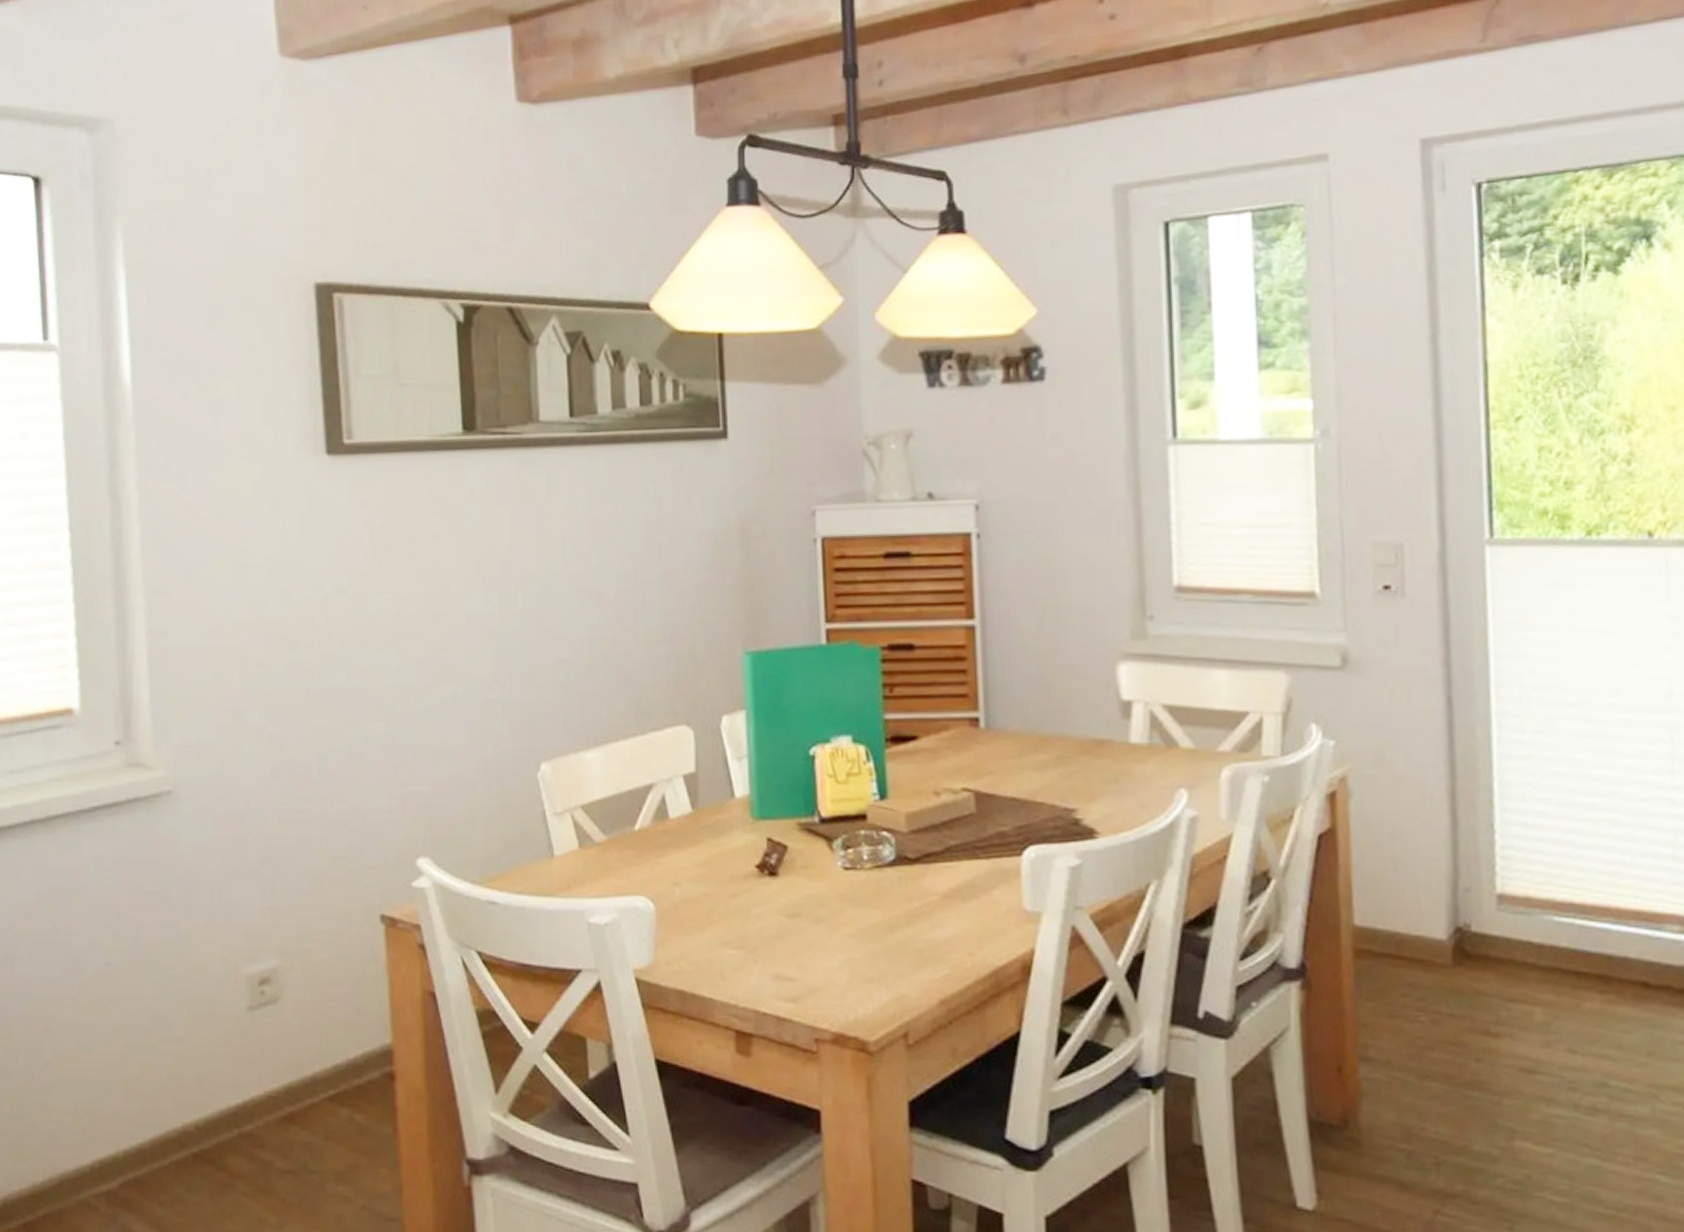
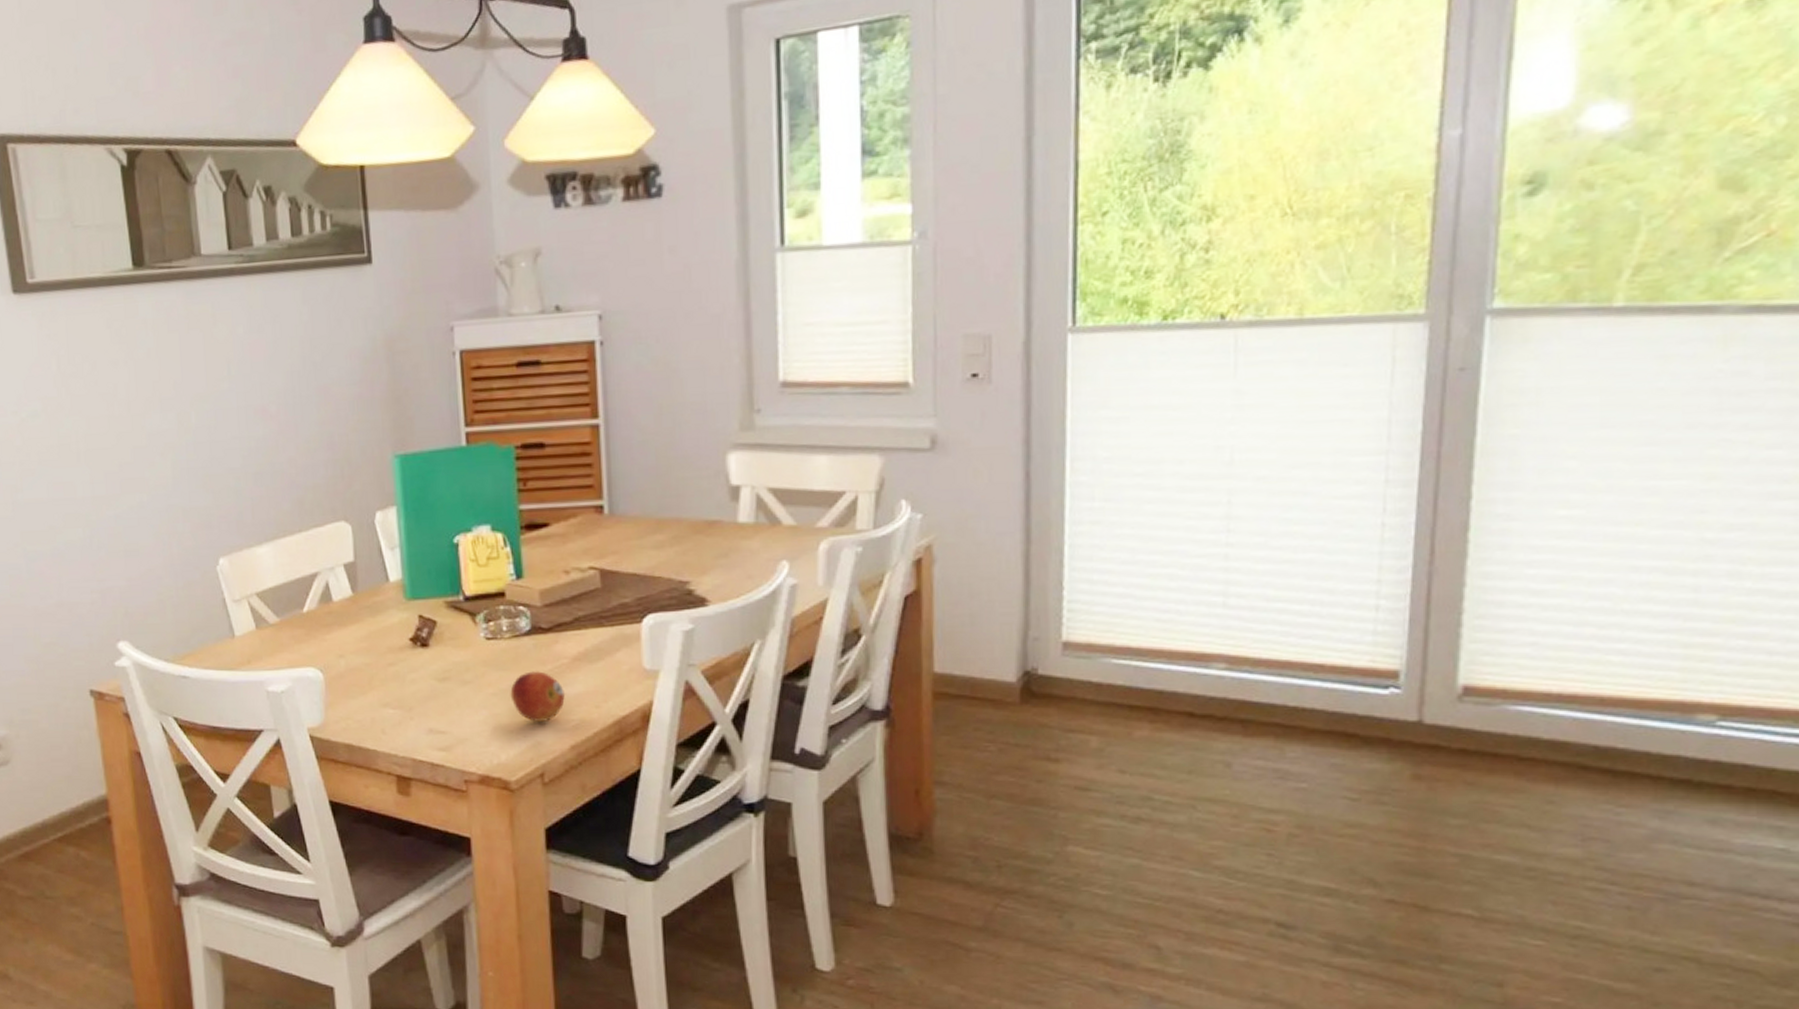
fruit: none [870,909,935,970] -> present [510,671,566,722]

